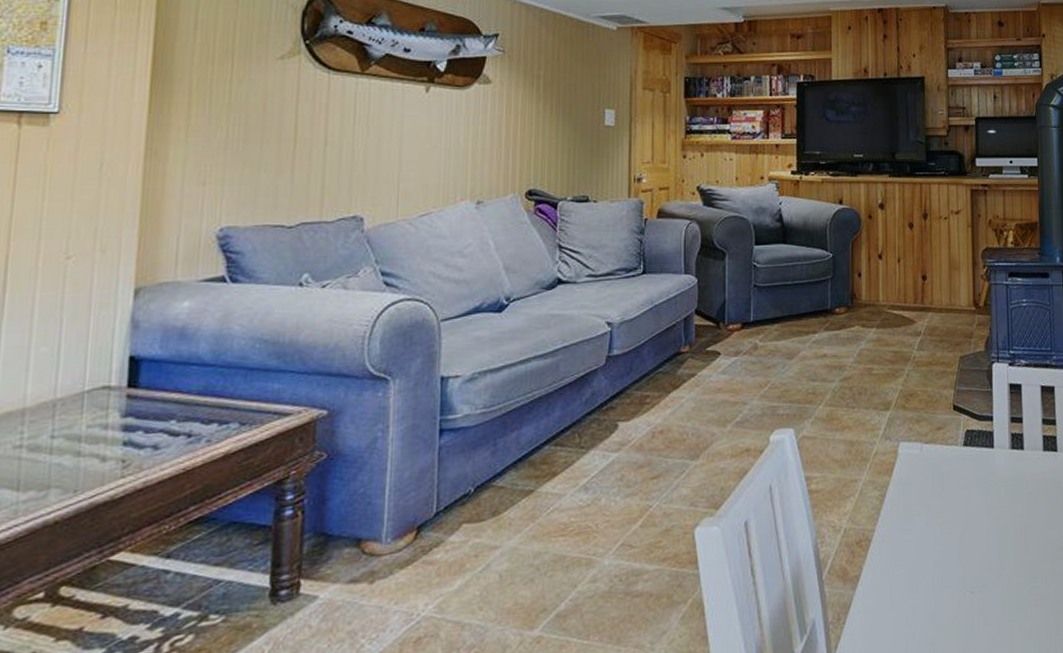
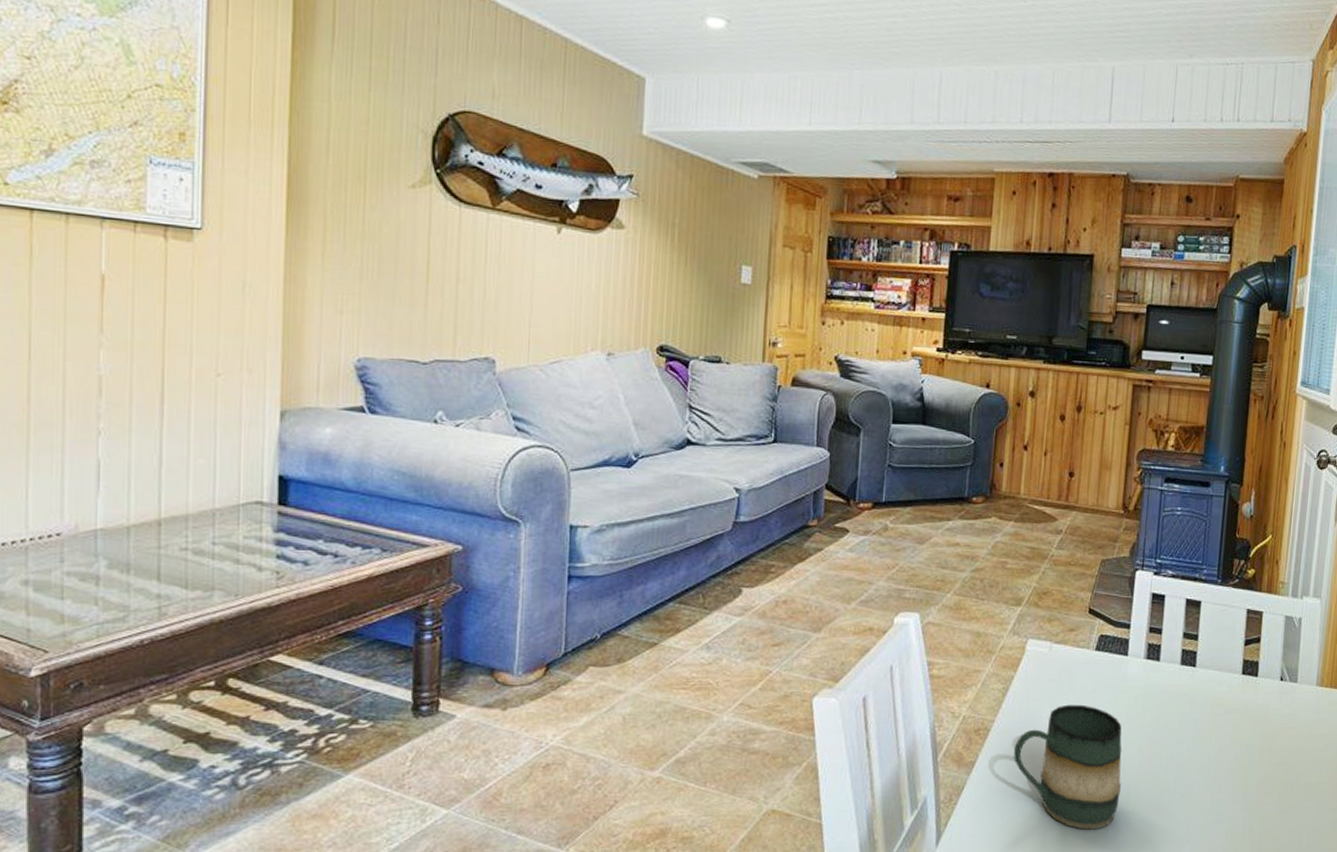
mug: none [896,502,1002,633] -> present [1014,704,1122,830]

